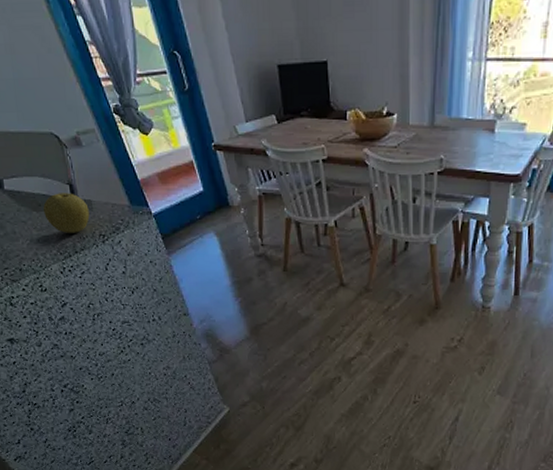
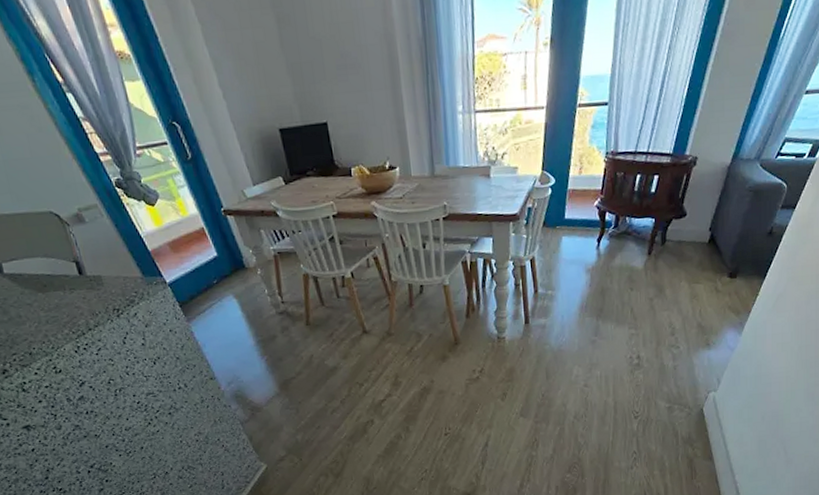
fruit: present [43,193,90,233] -> none [49,270,101,312]

